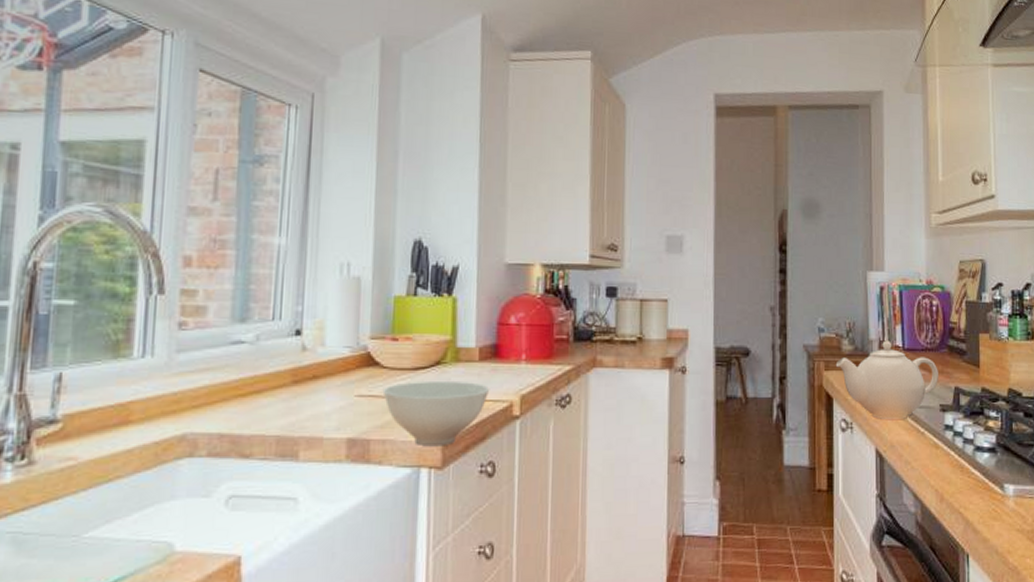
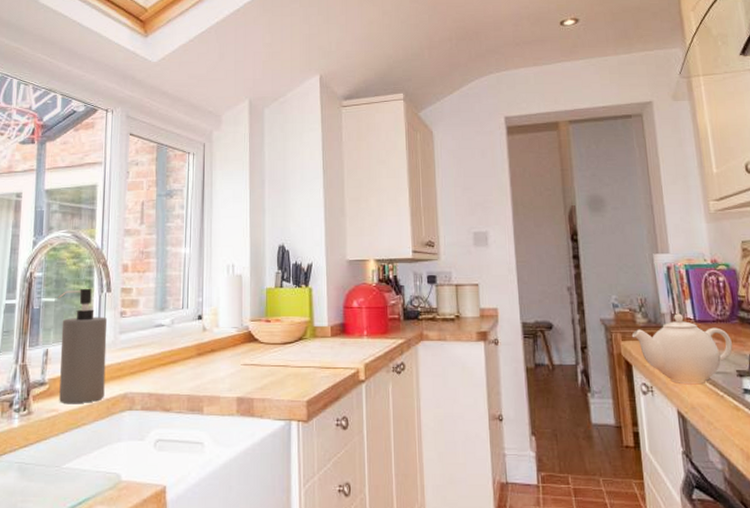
soap dispenser: none [78,287,158,449] -> present [57,288,107,403]
bowl: present [382,382,490,447] -> none [261,353,341,404]

